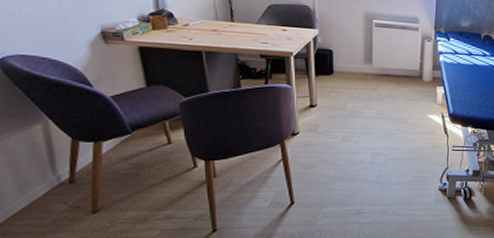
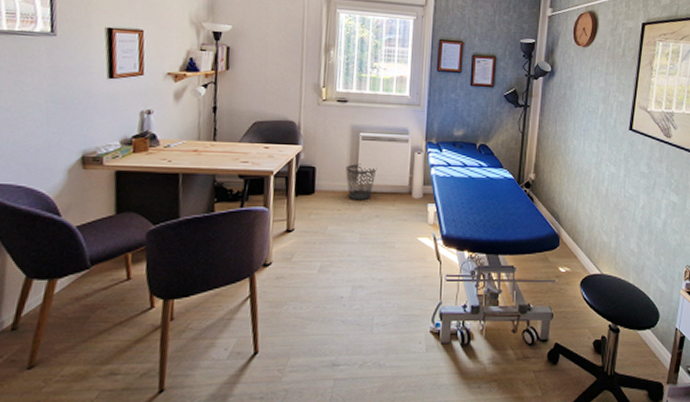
wastebasket: none [361,48,390,82] -> present [345,164,377,201]

